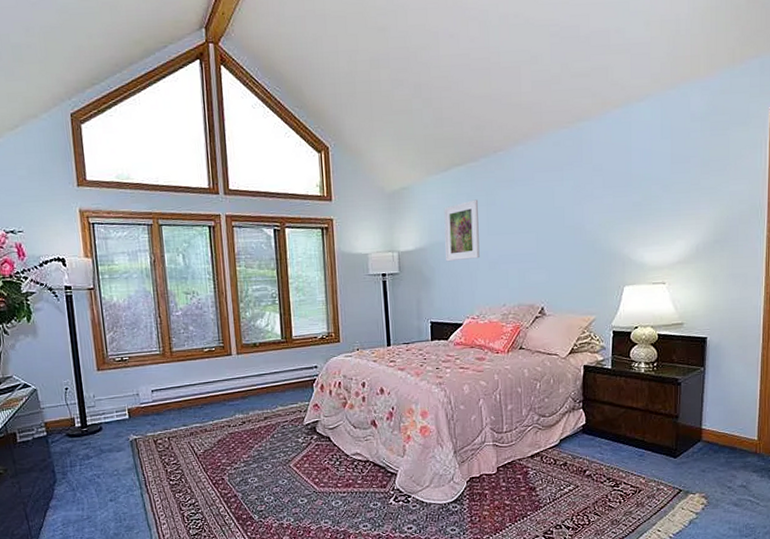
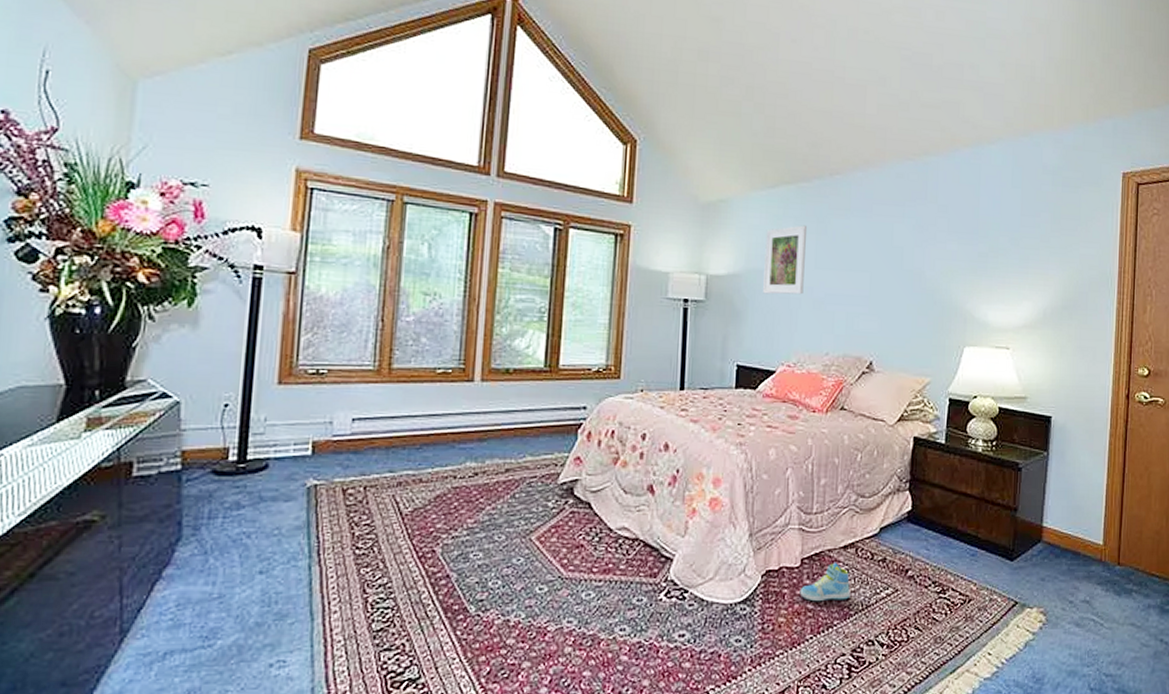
sneaker: none [498,468,540,499] -> present [799,562,851,602]

